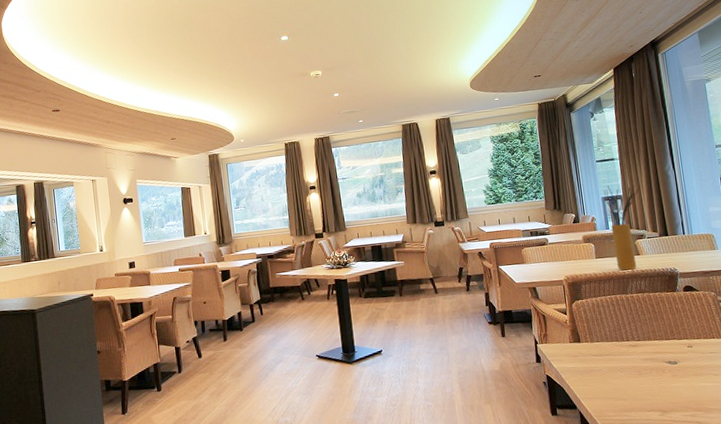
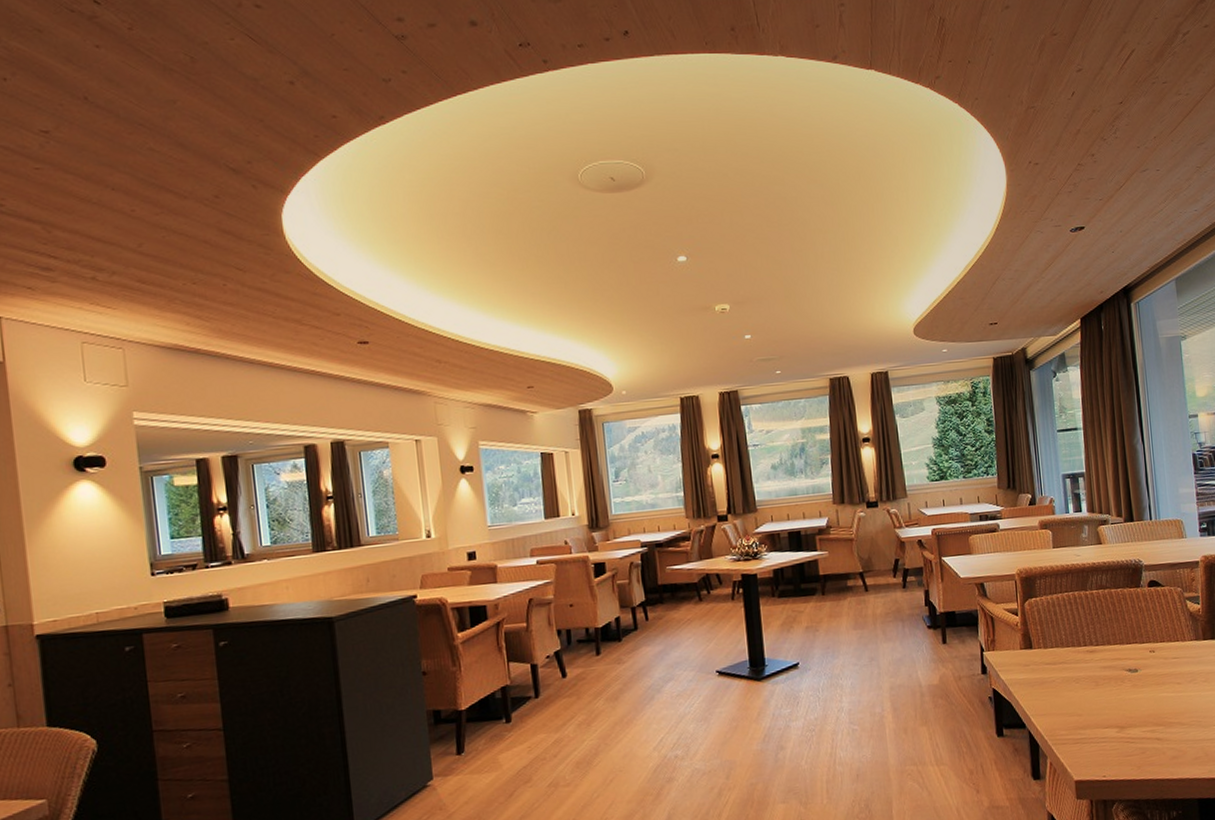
vase: present [603,185,640,271] -> none [1063,461,1105,563]

